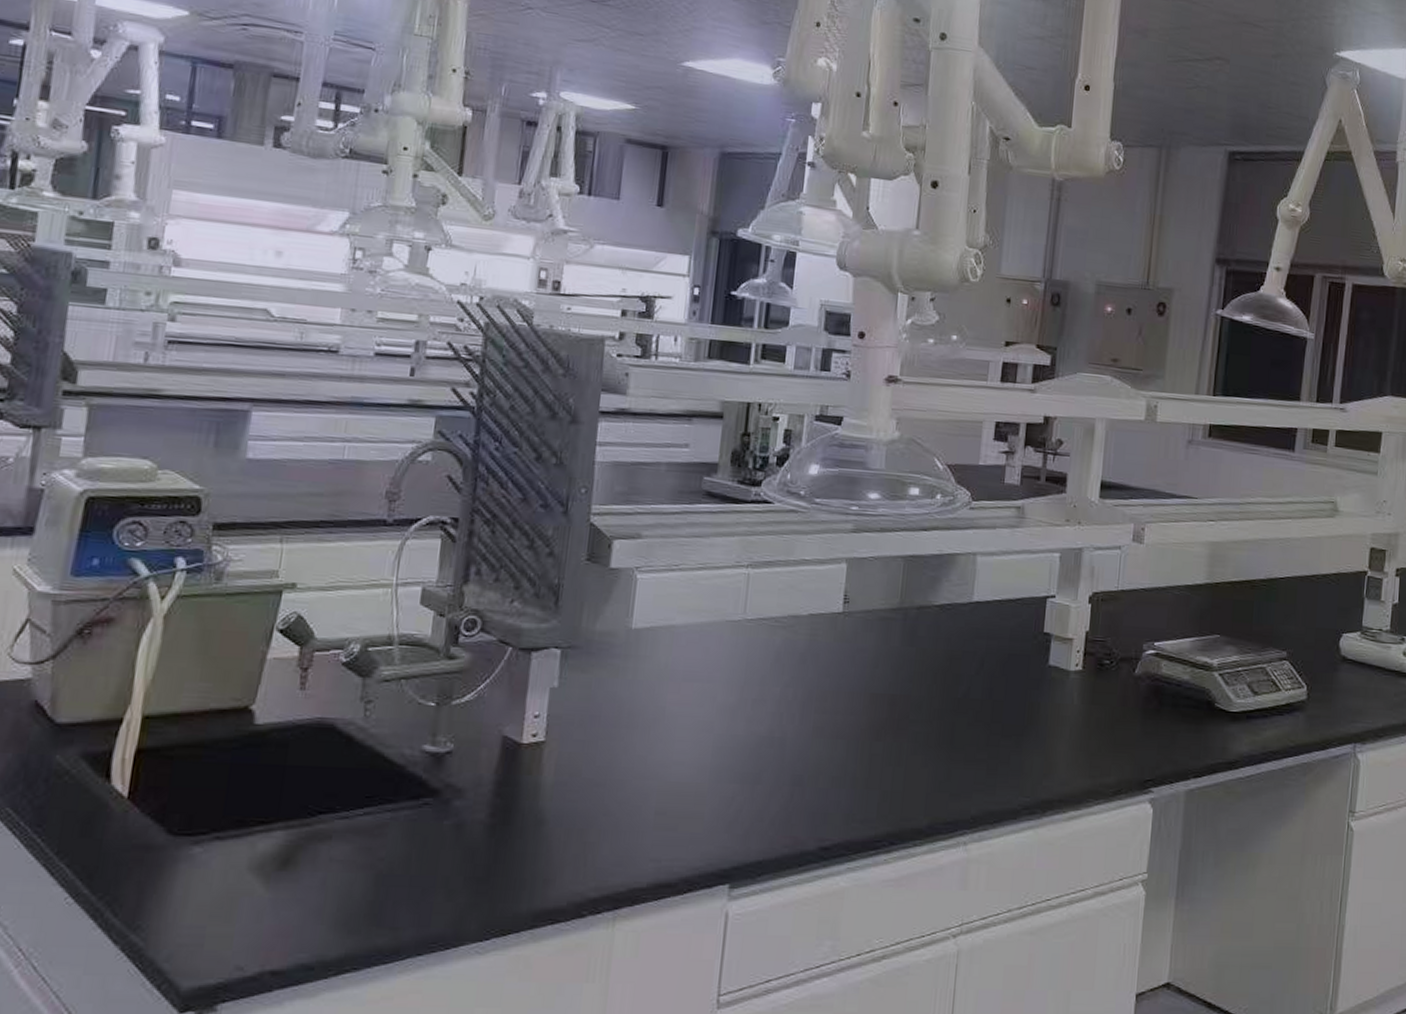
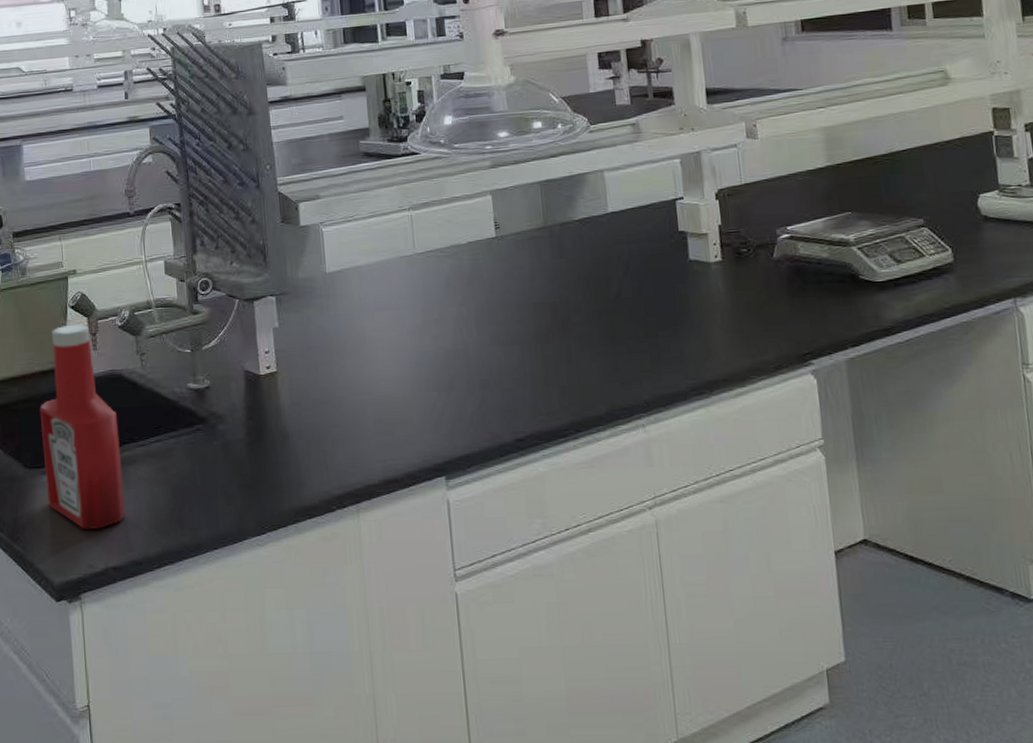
ketchup bottle: none [193,653,317,921] -> present [39,324,126,530]

